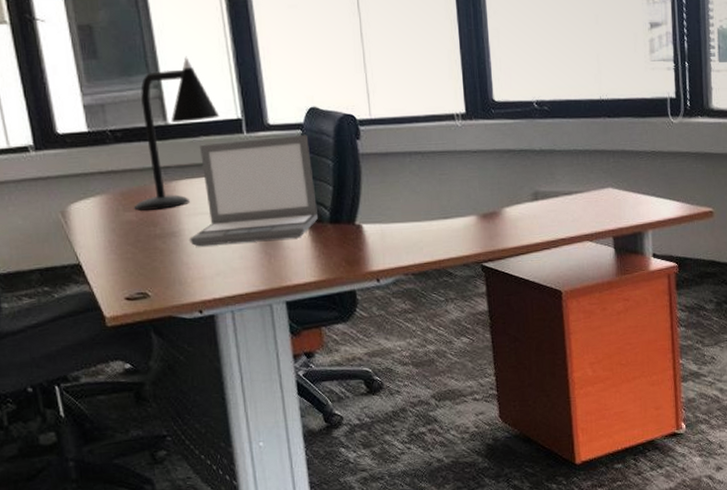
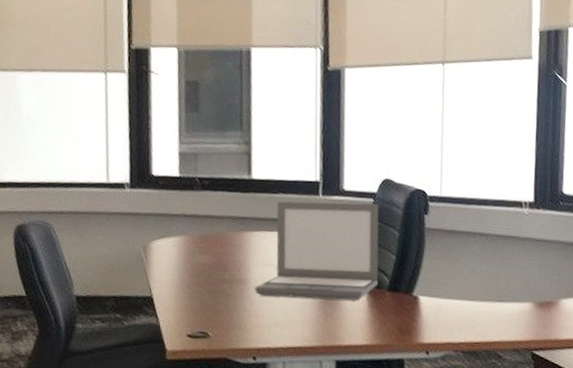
desk lamp: present [134,56,220,211] -> none [209,118,300,257]

